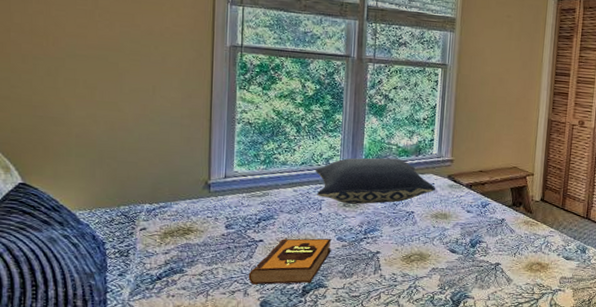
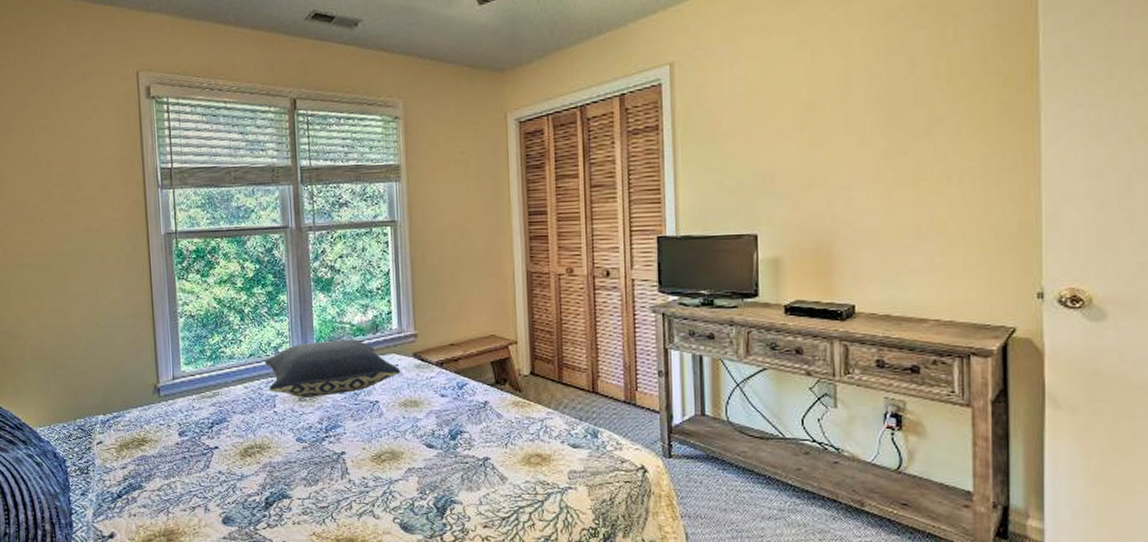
hardback book: present [248,238,332,285] -> none [207,441,291,499]

